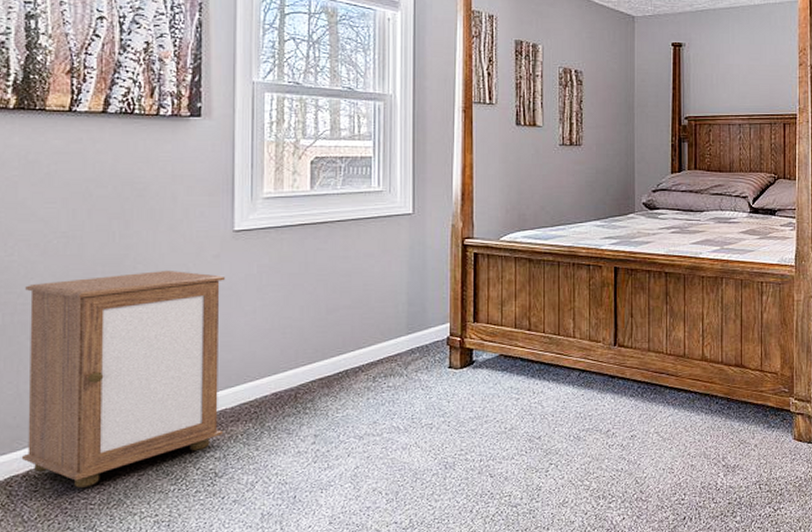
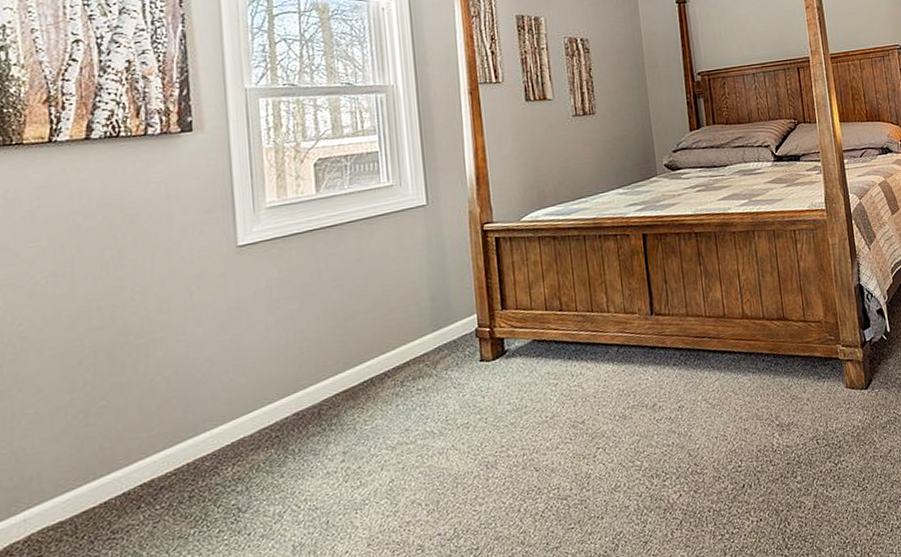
cabinet: present [21,270,225,488] -> none [13,295,243,546]

